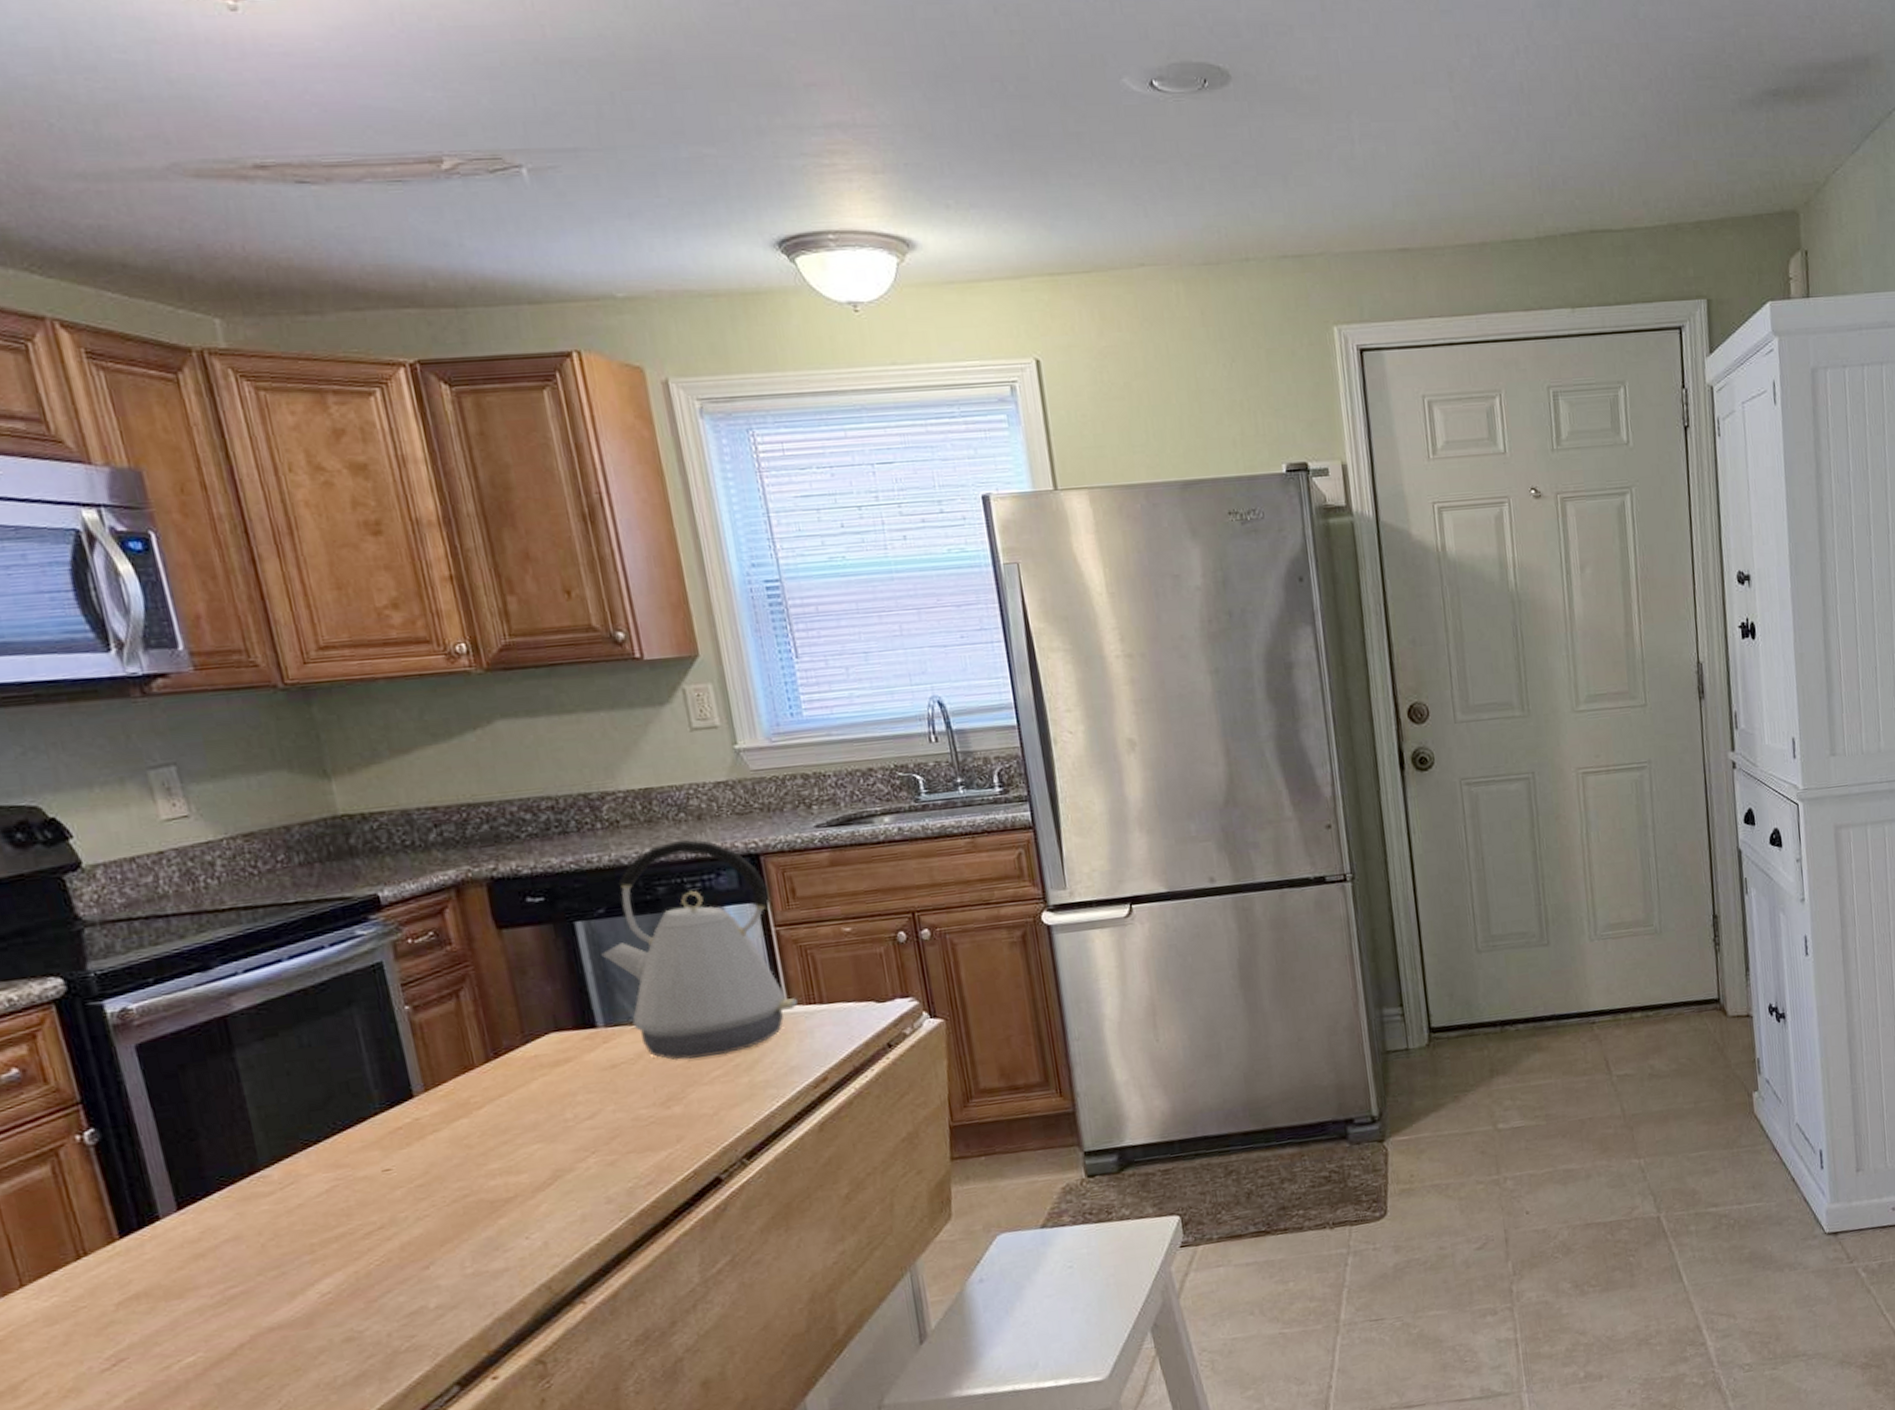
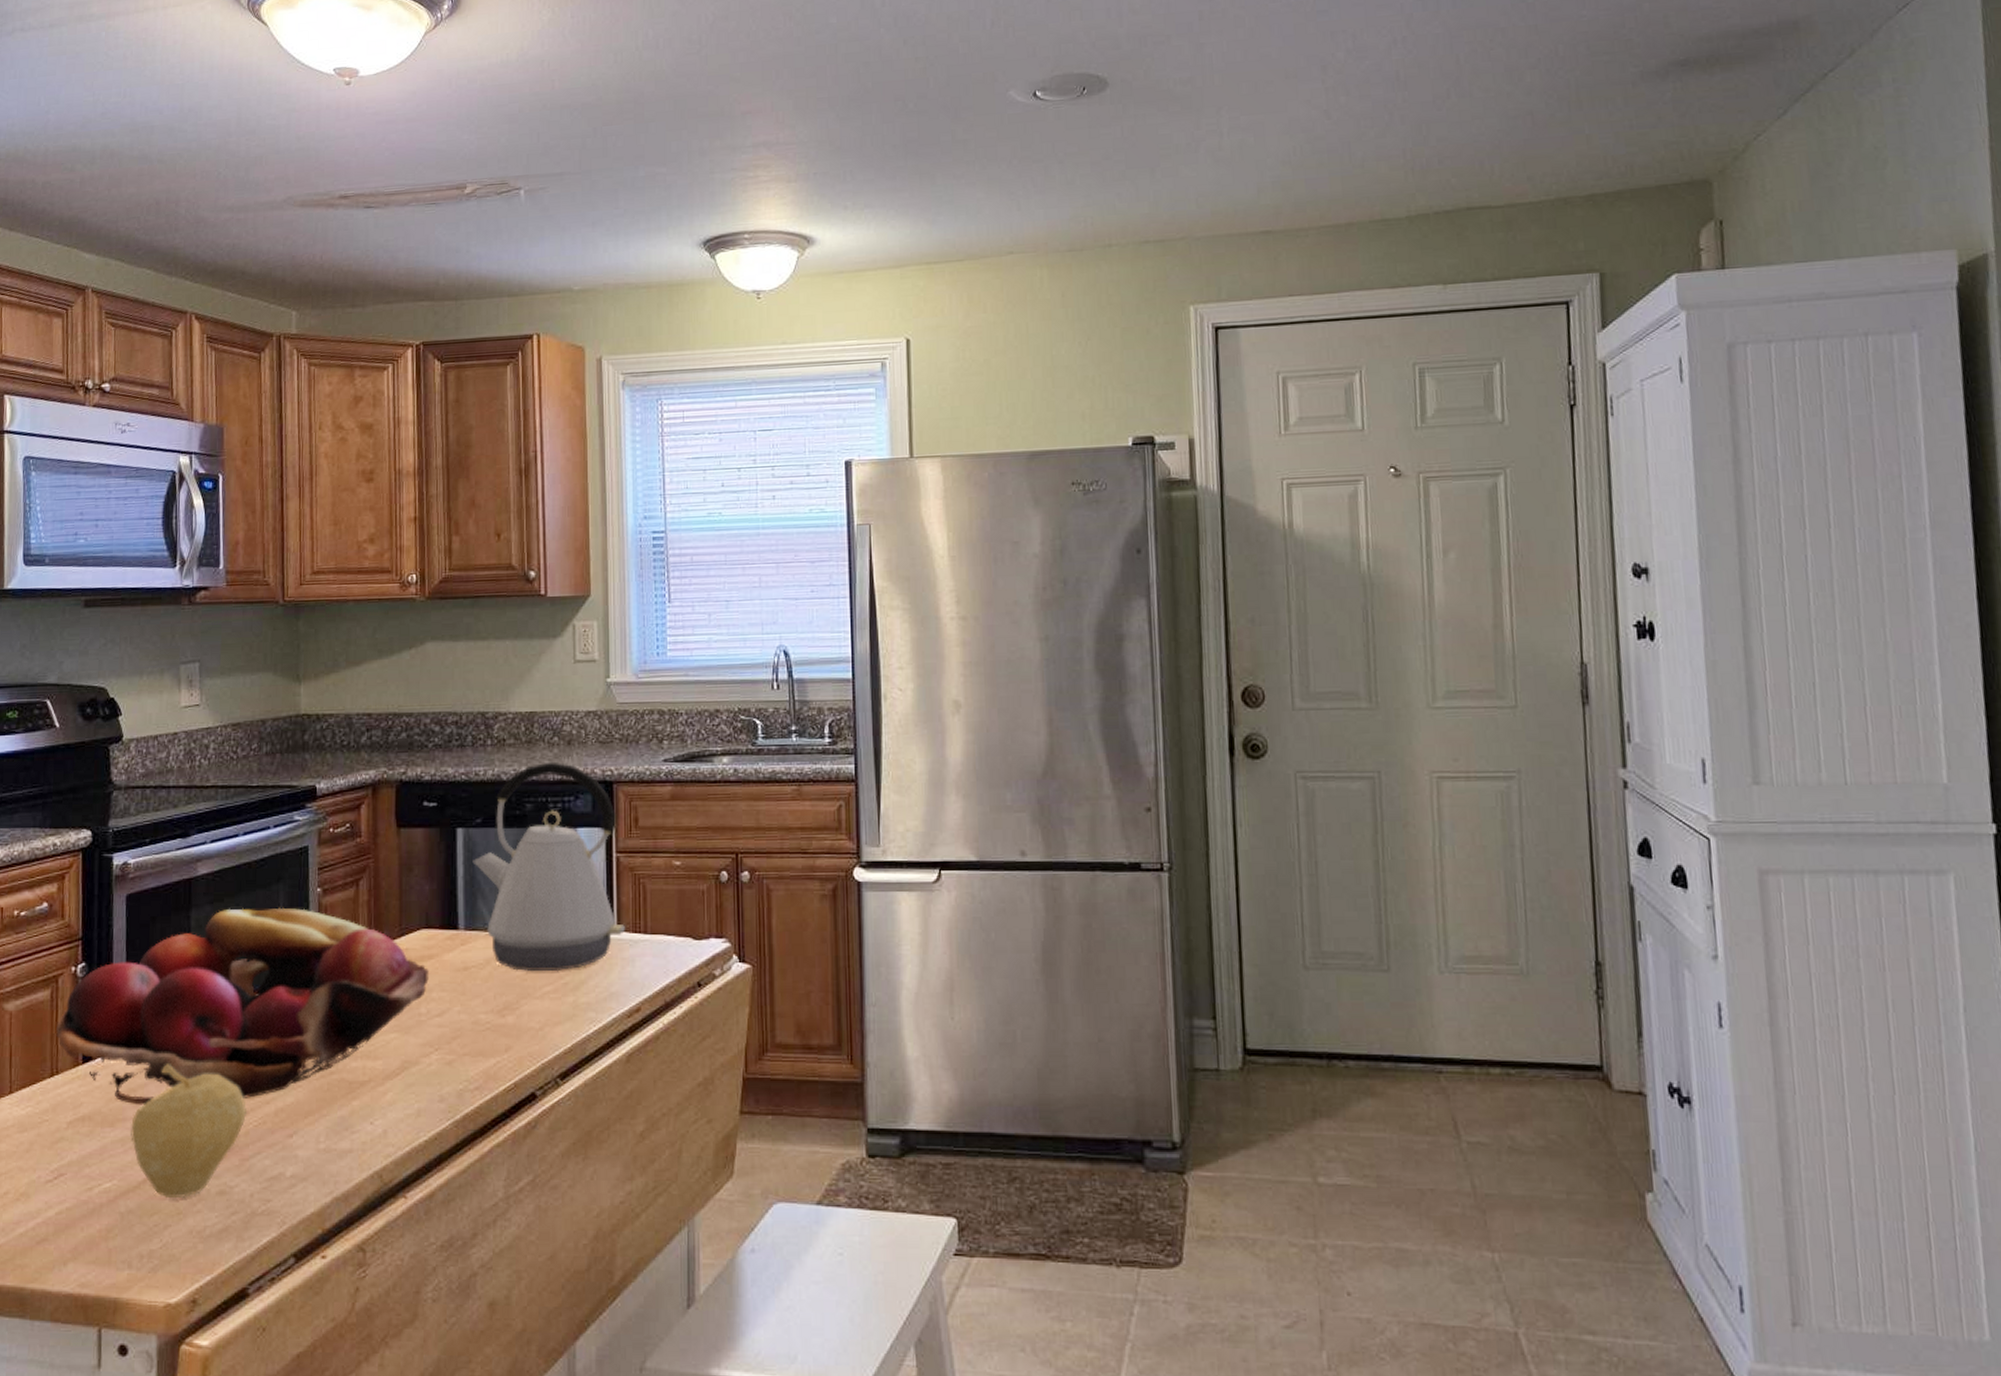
fruit basket: none [69,1030,570,1271] -> present [56,907,429,1105]
fruit: none [207,1218,364,1359] -> present [131,1062,248,1199]

